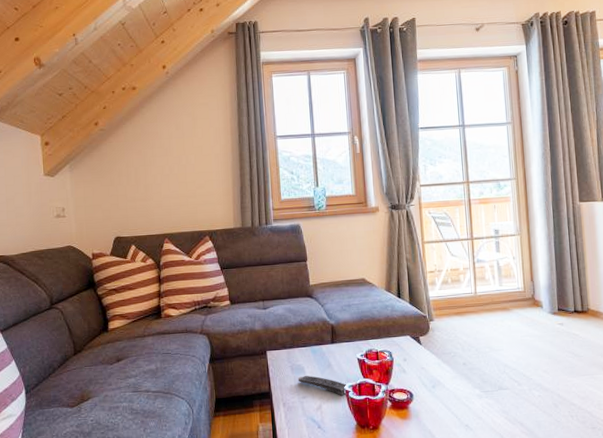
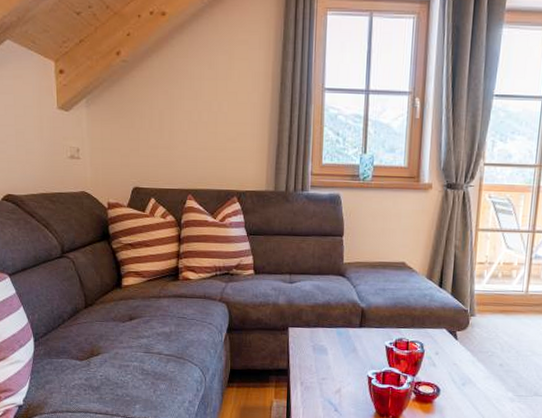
remote control: present [297,376,346,396] -> none [319,357,370,382]

